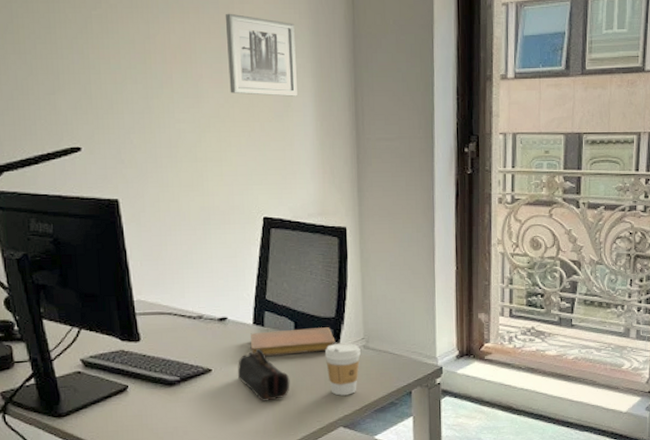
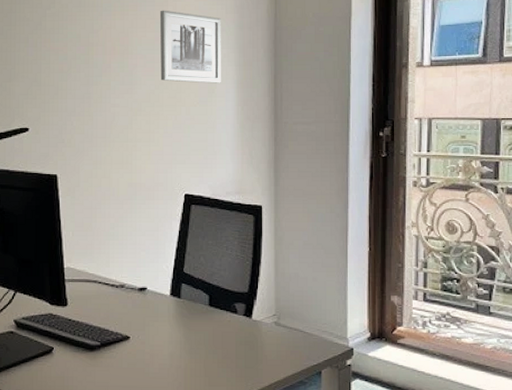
pencil case: present [237,348,290,402] -> none [153,319,202,371]
notebook: present [251,327,336,356] -> none [168,302,248,327]
coffee cup: present [324,342,361,396] -> none [236,318,272,371]

